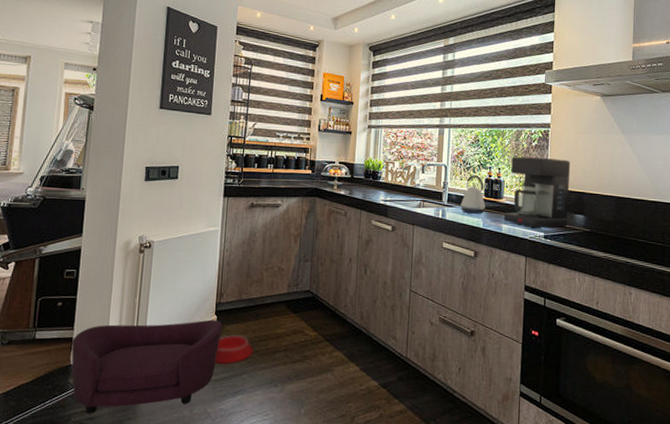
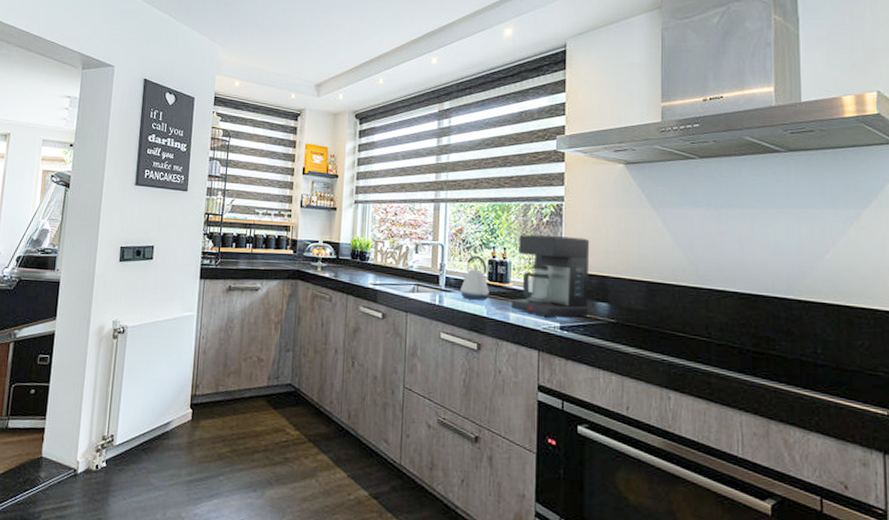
dog bed: present [71,319,223,414] -> none [43,413,198,512]
pet bowl: present [215,335,253,364] -> none [190,431,231,464]

